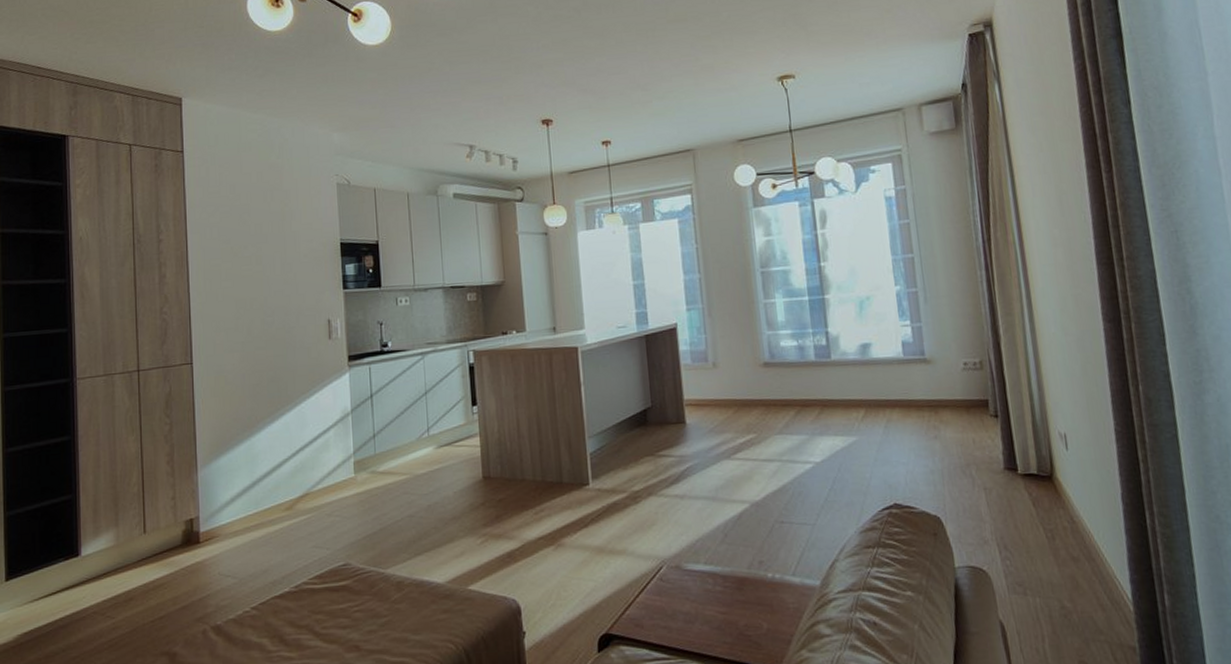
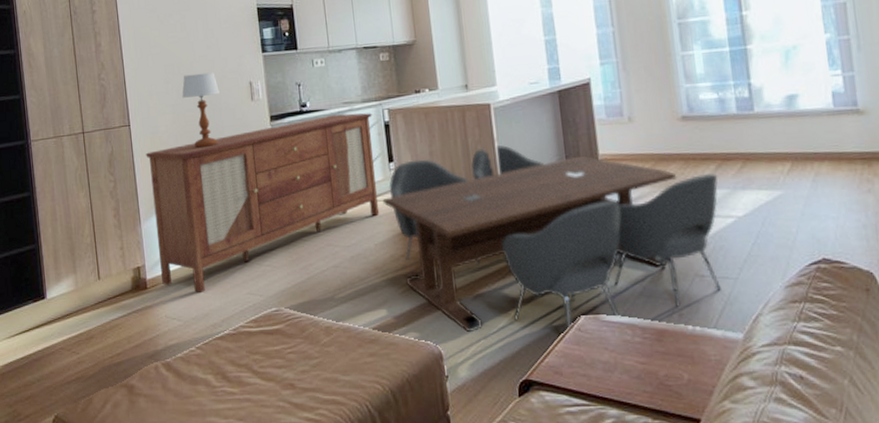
sideboard: none [208,354,460,547] -> present [146,113,380,293]
table lamp: none [253,308,295,389] -> present [182,72,220,149]
dining table: none [463,389,800,584] -> present [382,145,721,332]

